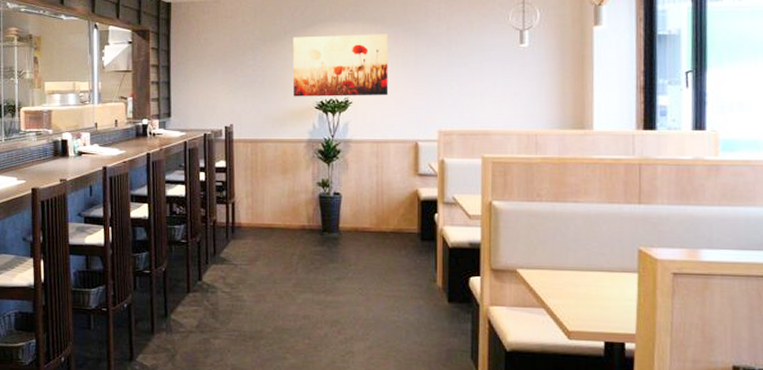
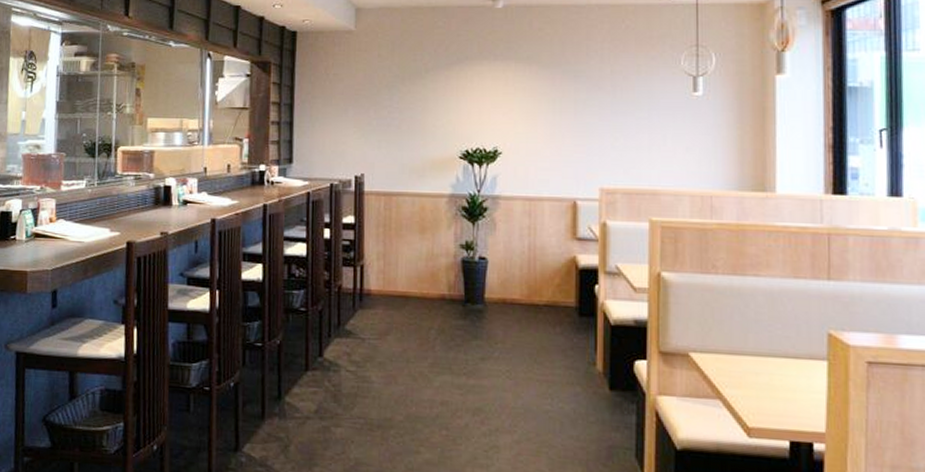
wall art: present [292,33,389,97] -> none [434,75,544,147]

